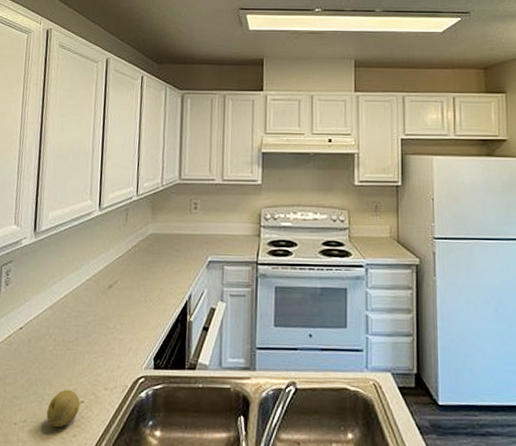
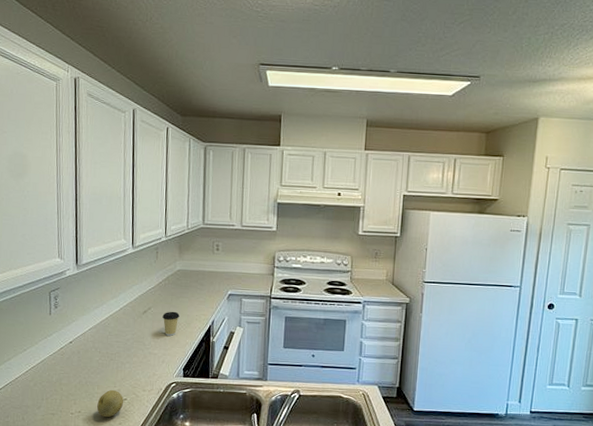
coffee cup: none [130,284,151,316] -> present [162,311,180,336]

